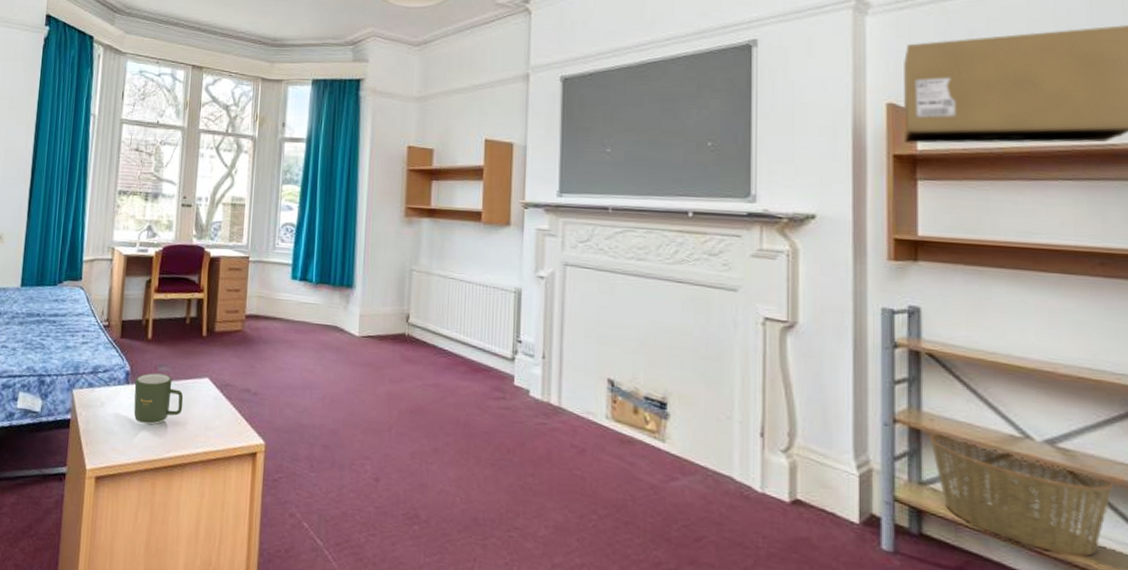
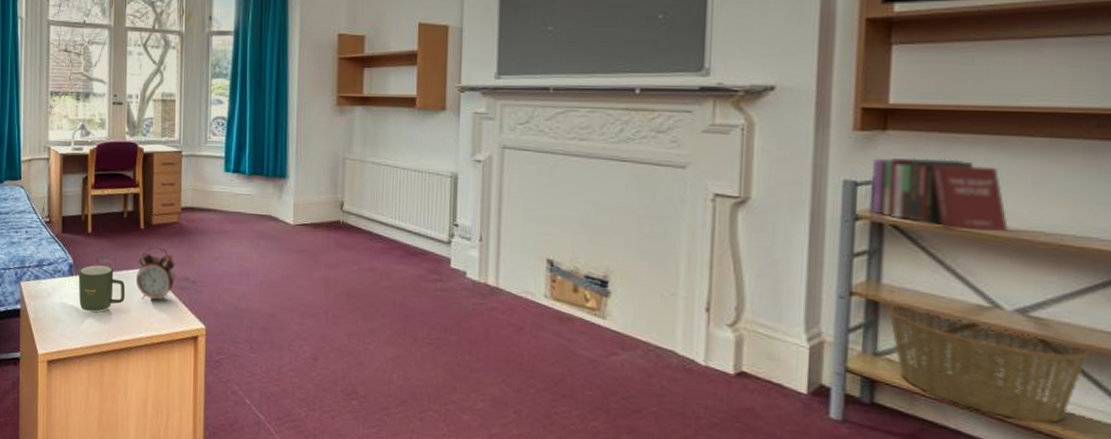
alarm clock: none [194,355,237,415] -> present [135,247,175,302]
books: none [908,287,1032,363] -> present [871,158,1008,231]

